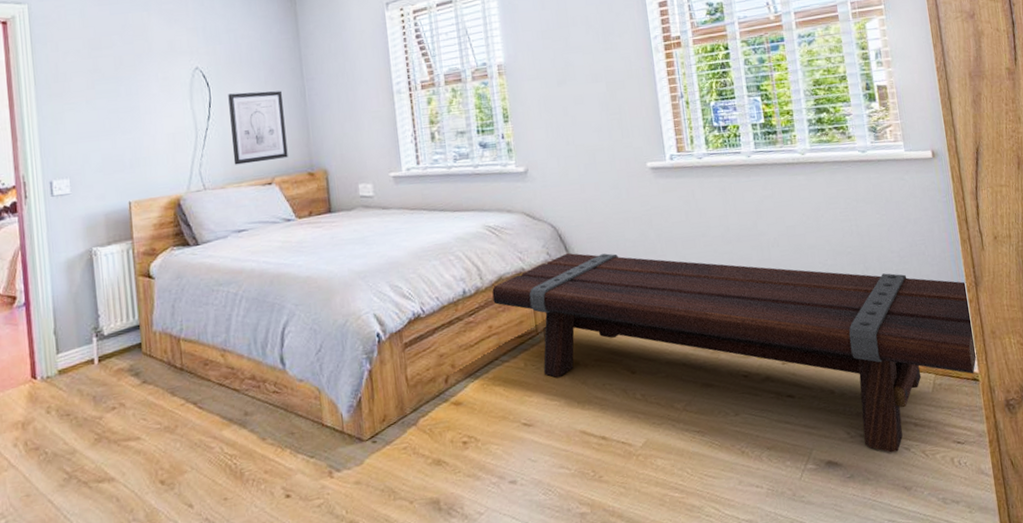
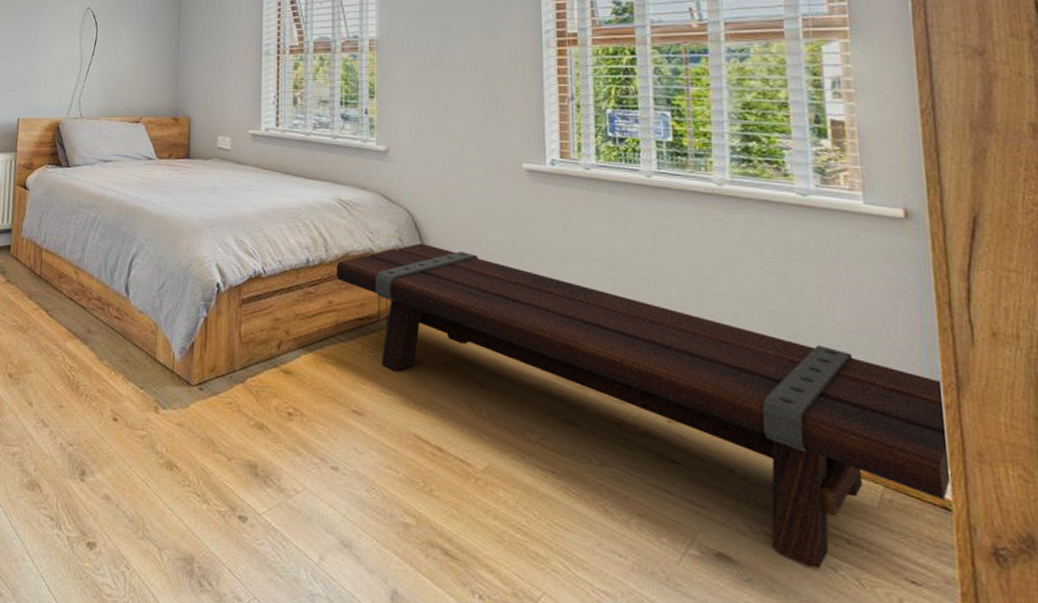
wall art: present [228,90,288,165] -> none [109,35,159,101]

